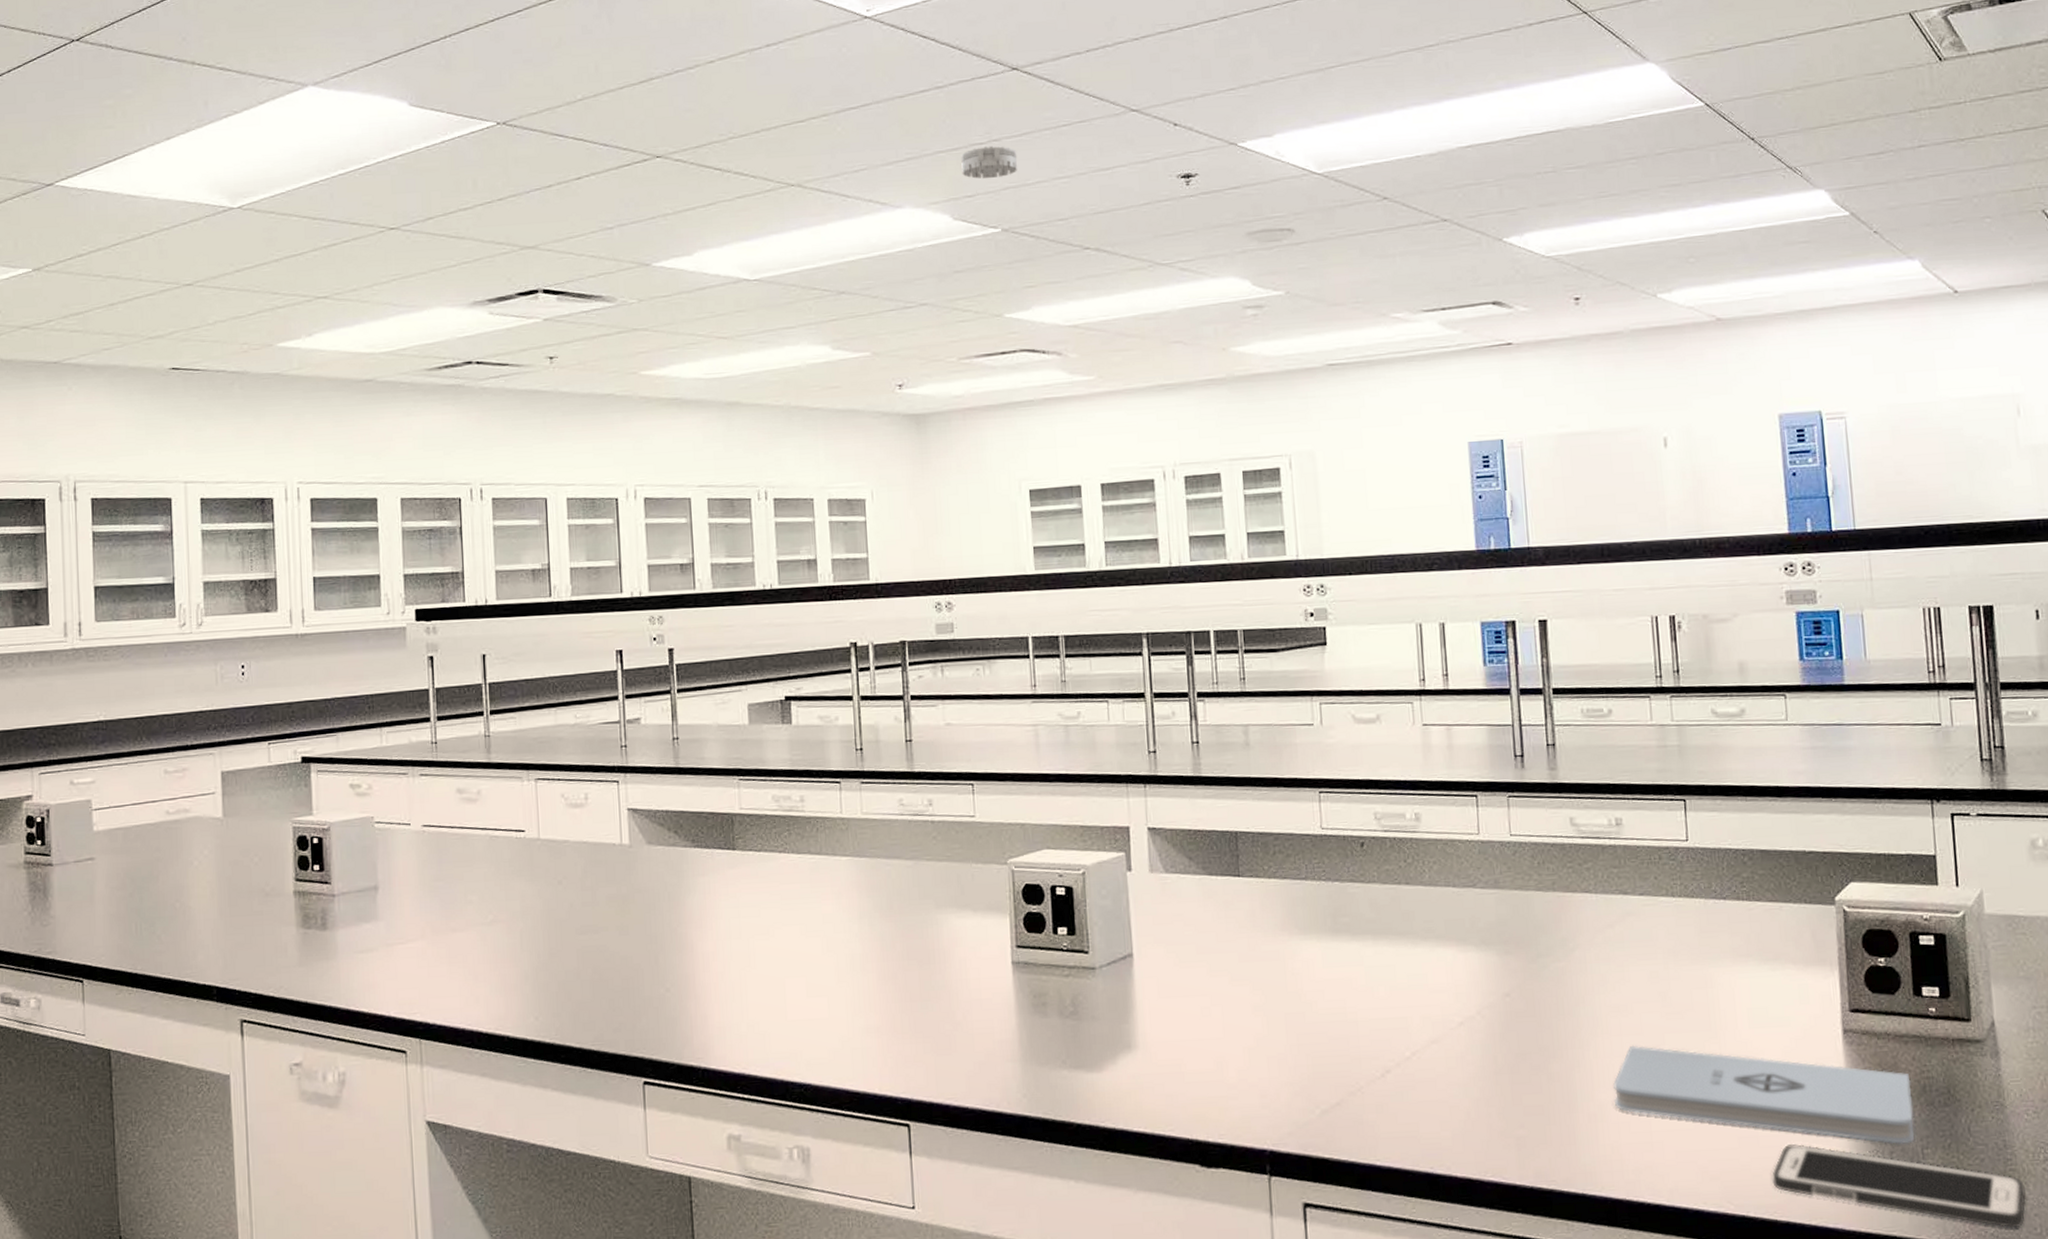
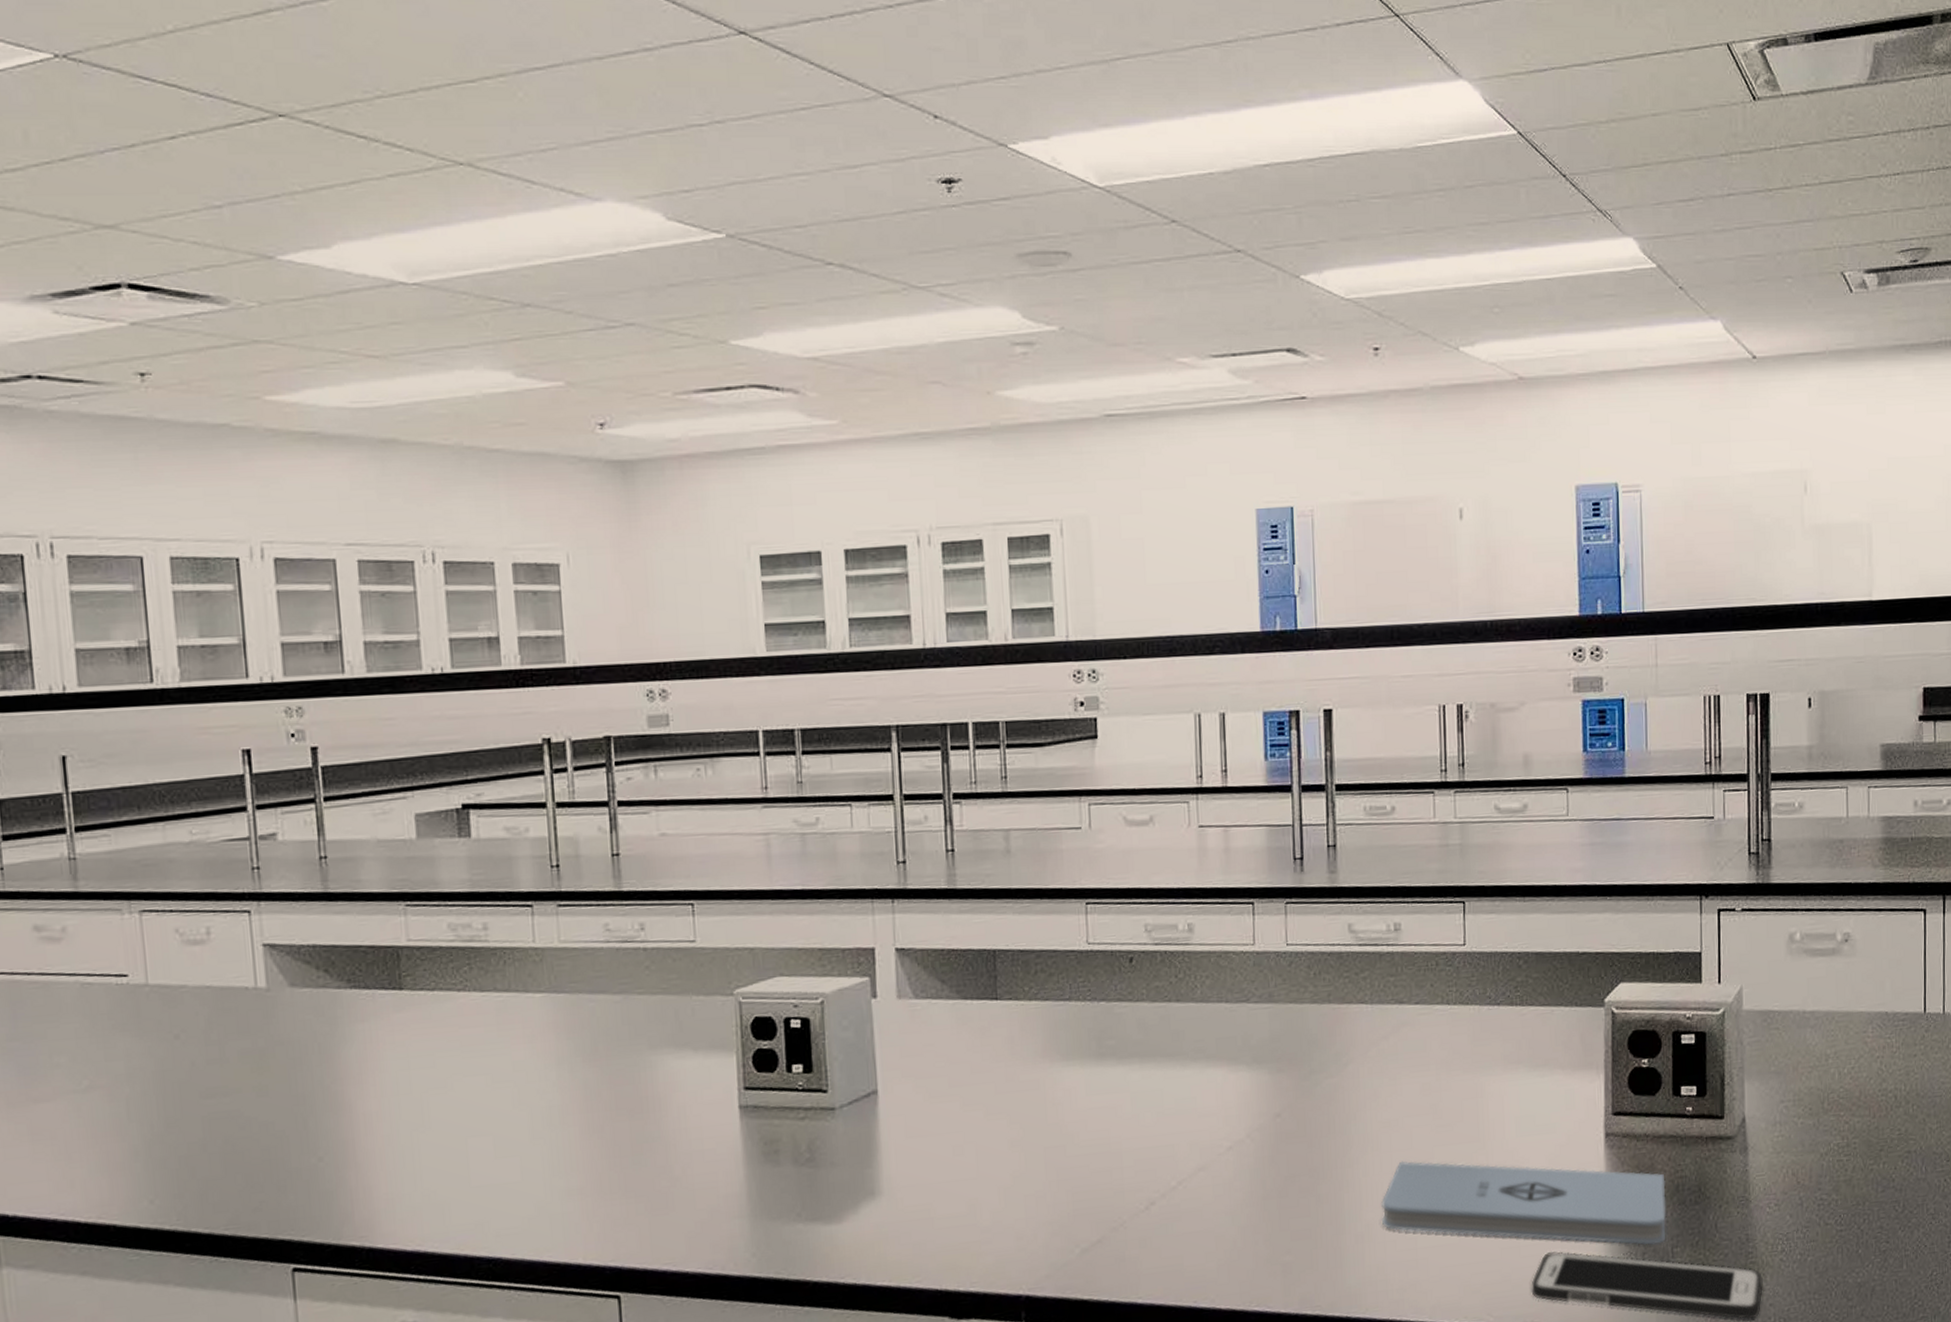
smoke detector: present [961,145,1018,179] -> none [676,128,746,171]

